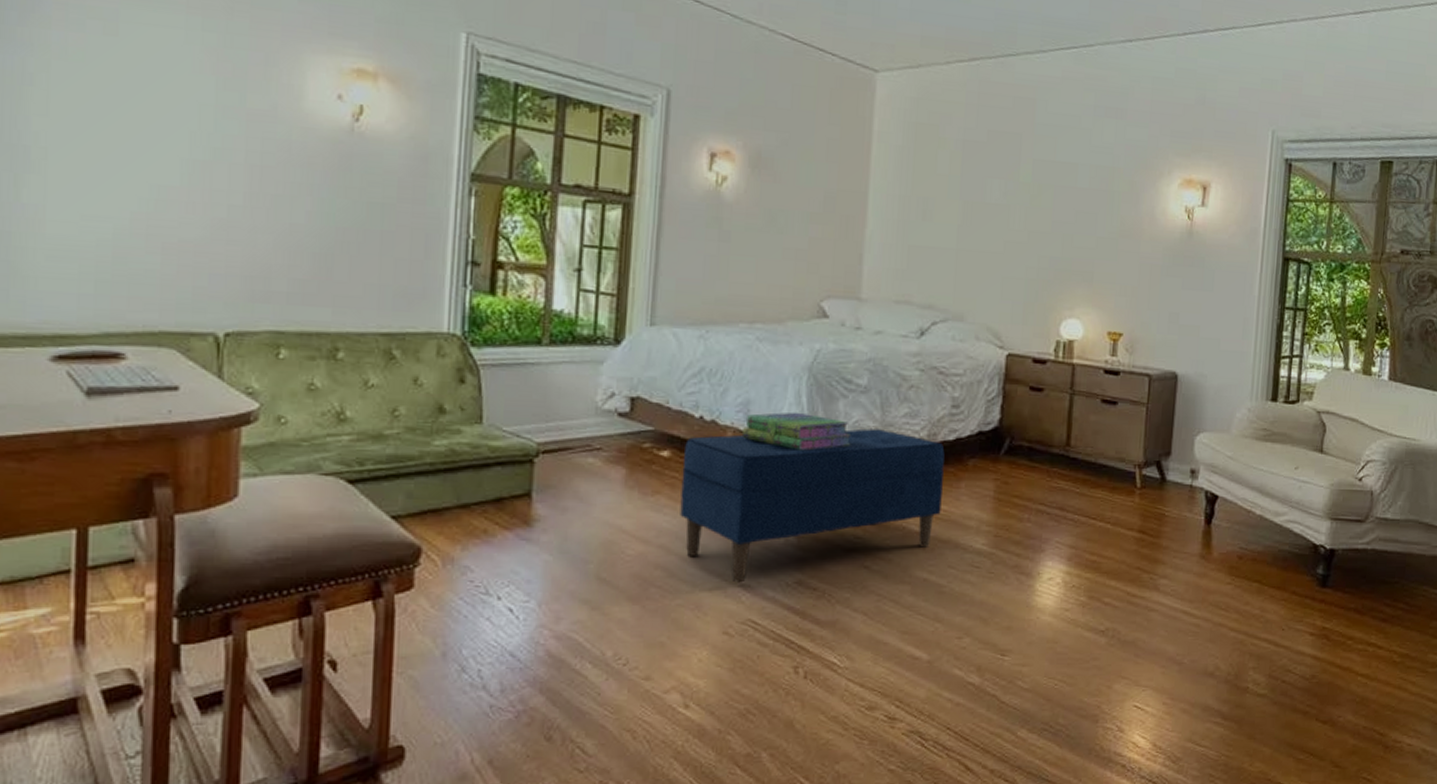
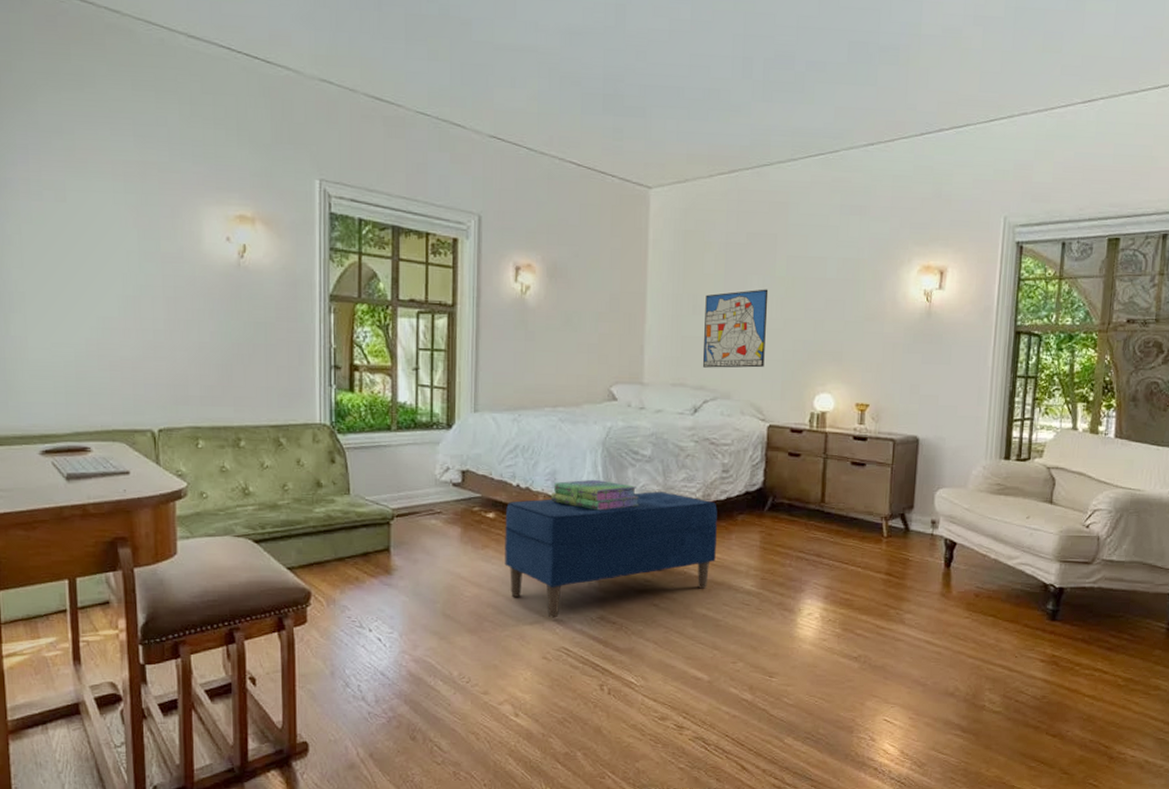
wall art: none [931,195,1011,286] -> present [702,289,769,368]

